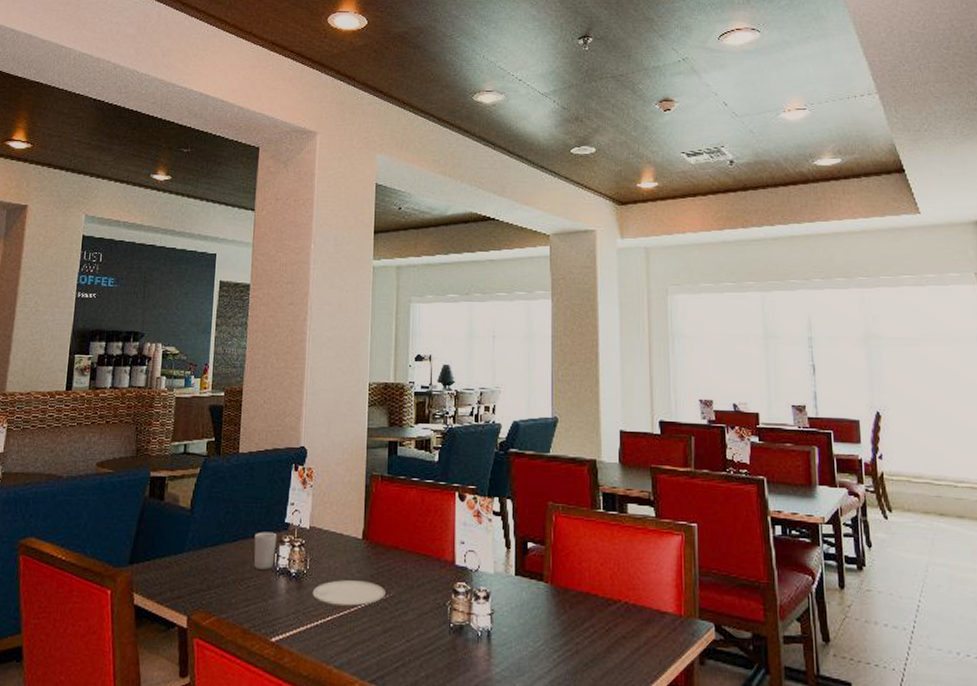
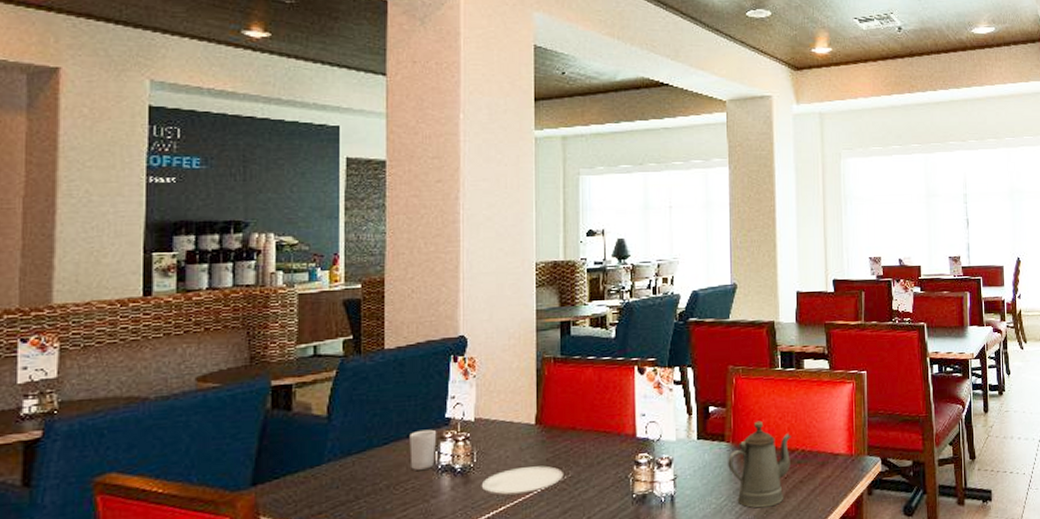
coffee pot: none [546,564,613,660] -> present [728,420,791,509]

